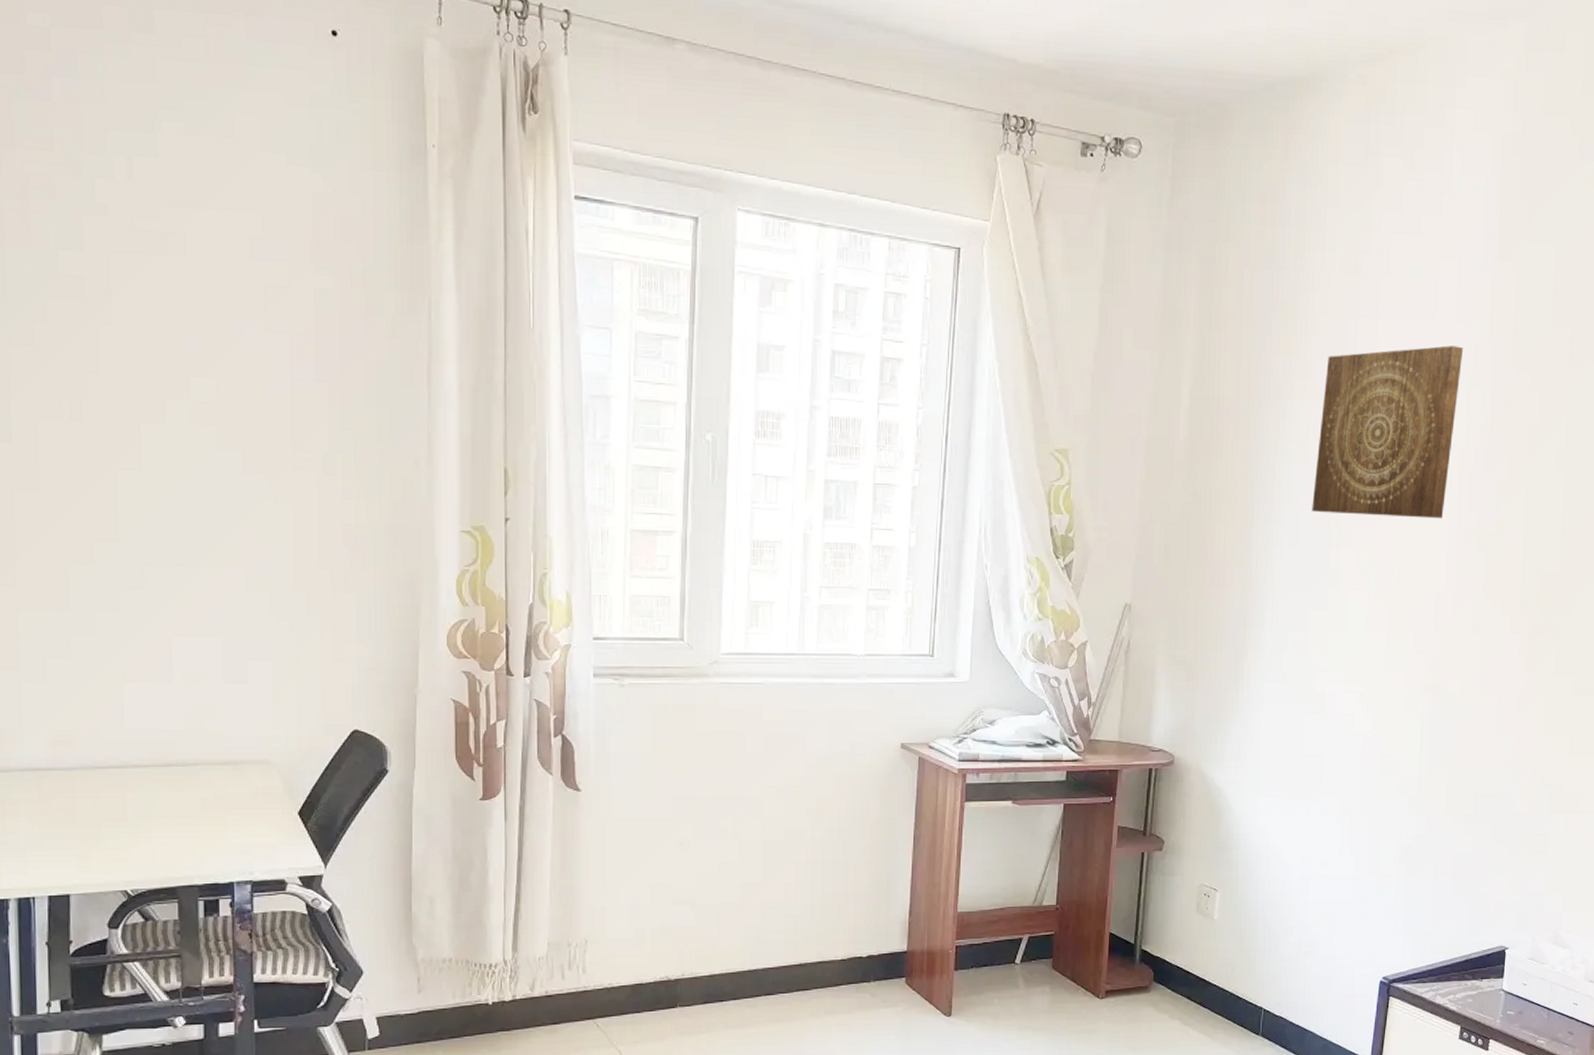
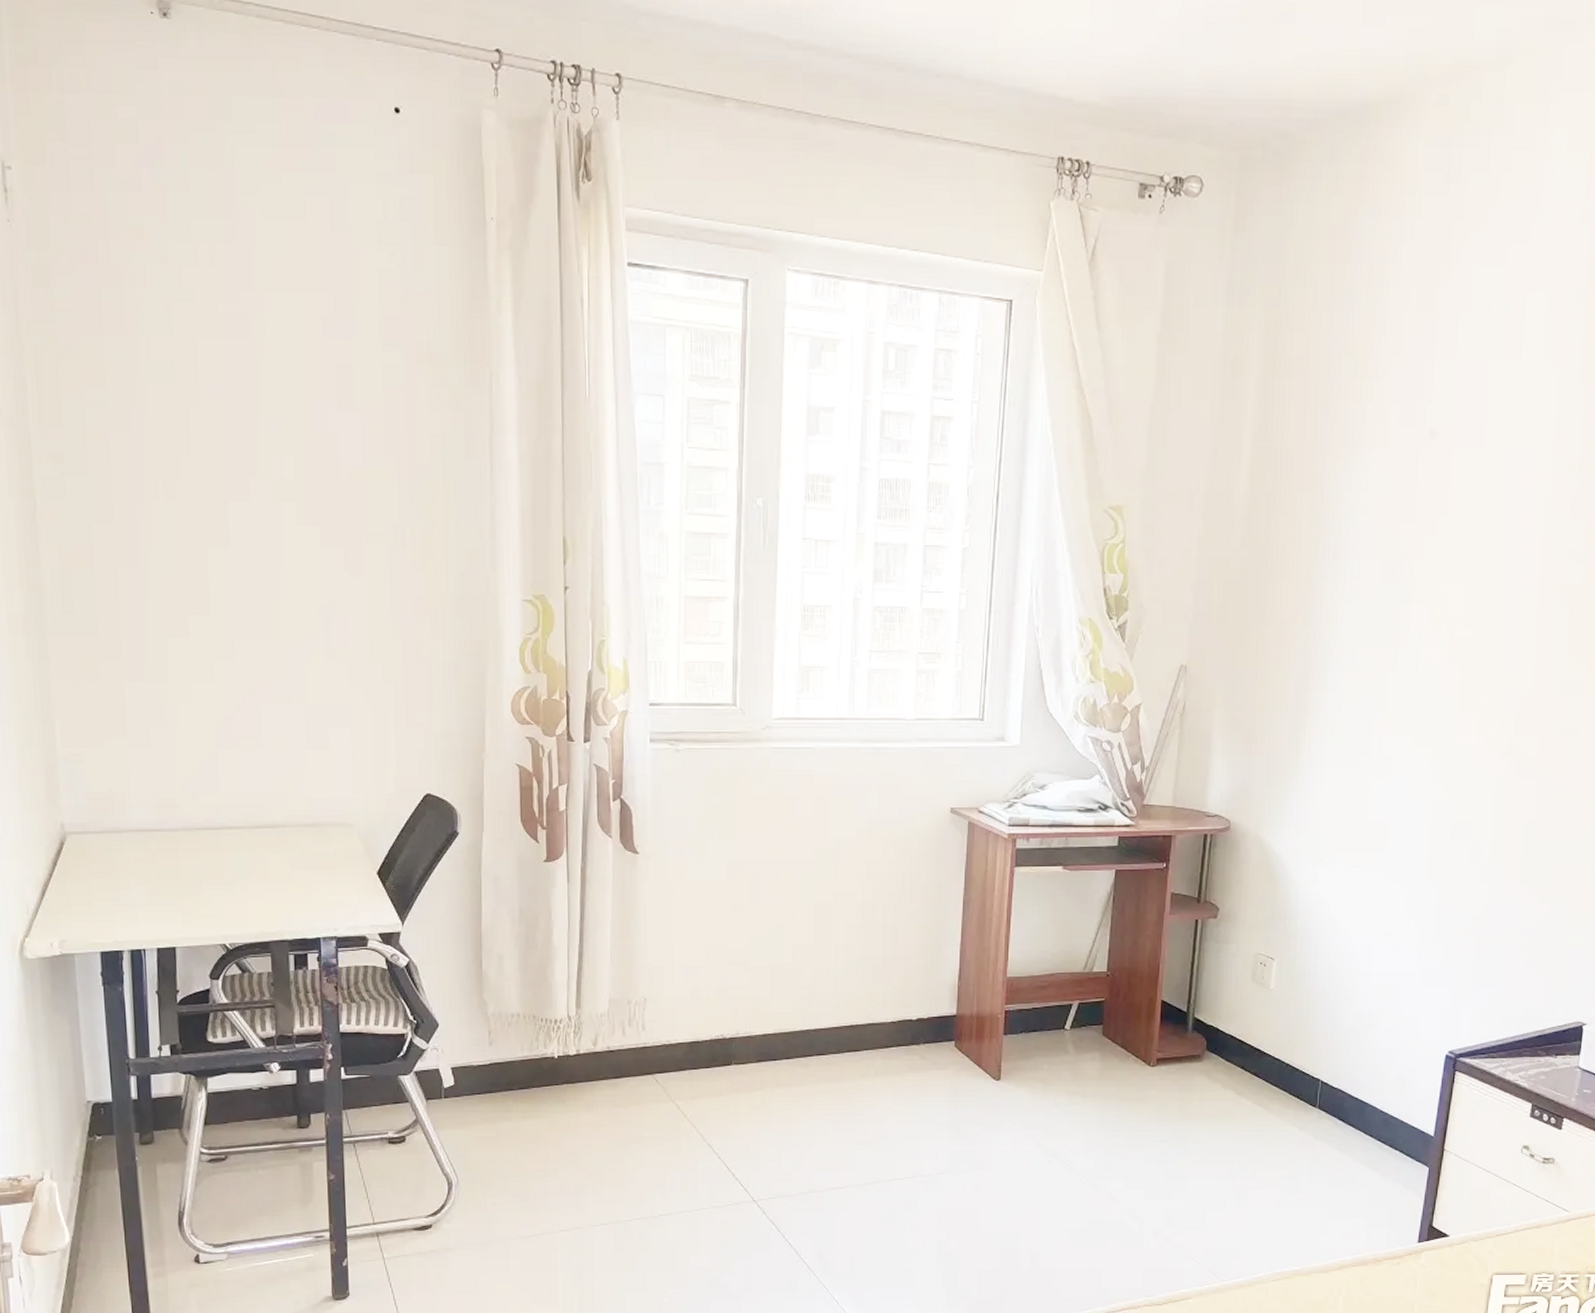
wall art: present [1312,345,1464,519] -> none [1380,385,1551,572]

